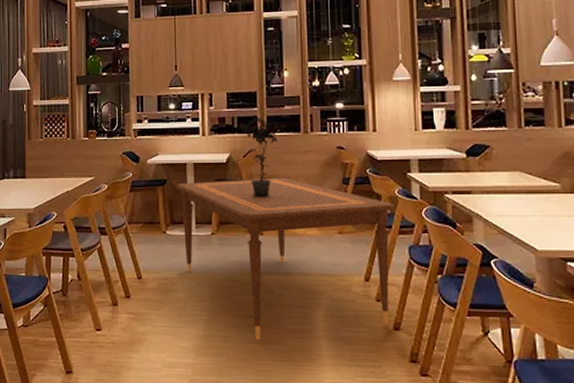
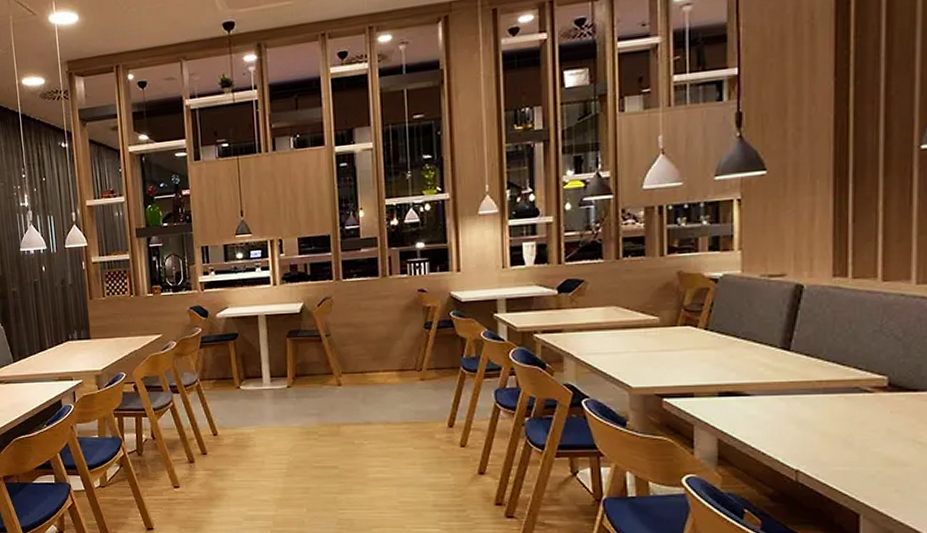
dining table: present [176,177,395,340] -> none [248,325,480,489]
potted plant: present [236,114,284,196] -> none [309,259,361,346]

